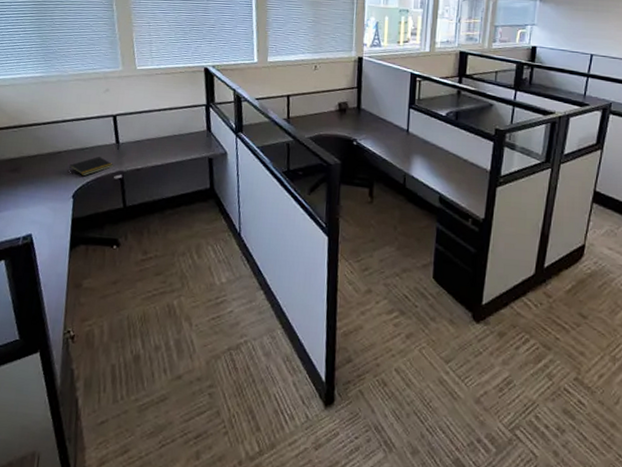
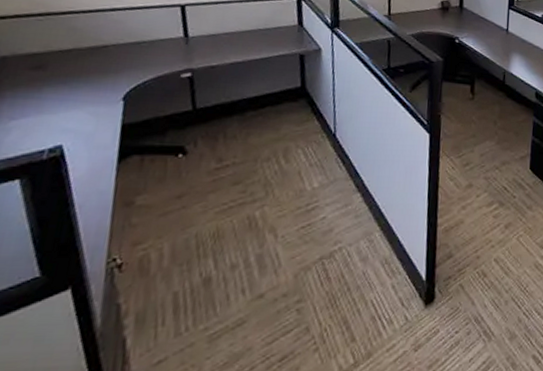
notepad: present [69,157,113,177] -> none [119,52,180,75]

